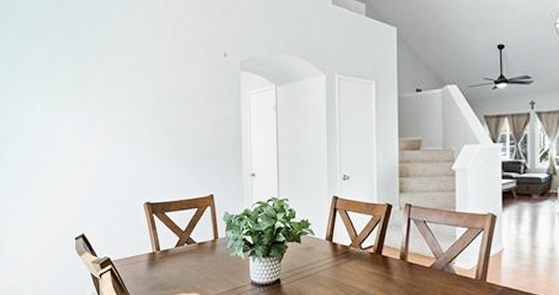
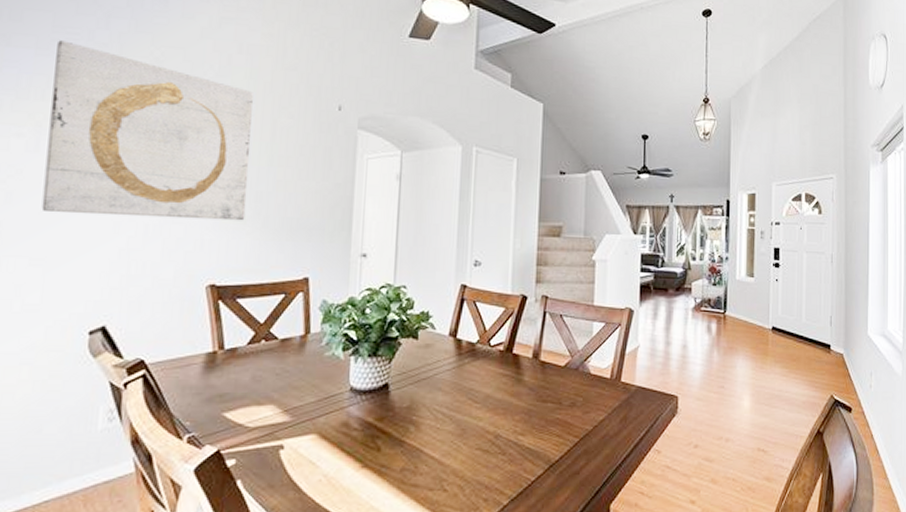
wall art: none [35,29,165,154] -> present [41,40,253,221]

